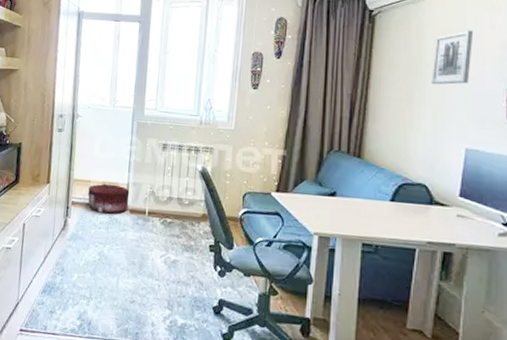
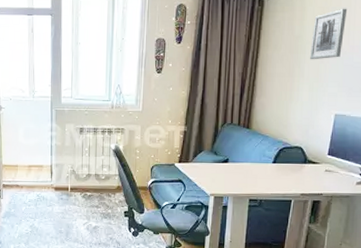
pouf: present [88,183,129,214] -> none [17,166,53,192]

